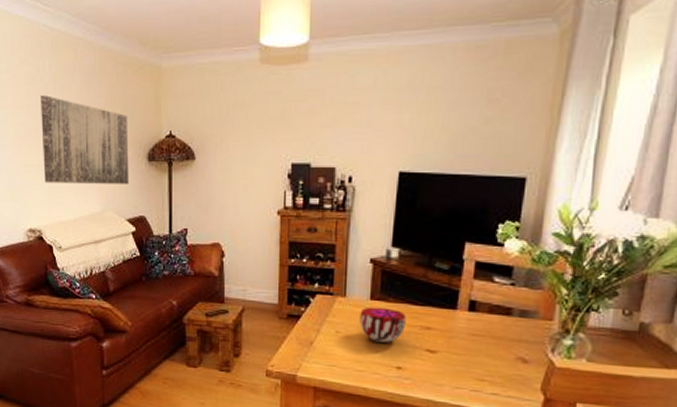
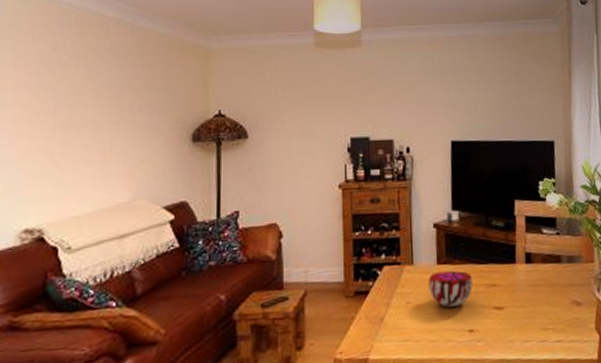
wall art: present [40,95,129,184] -> none [53,75,170,173]

